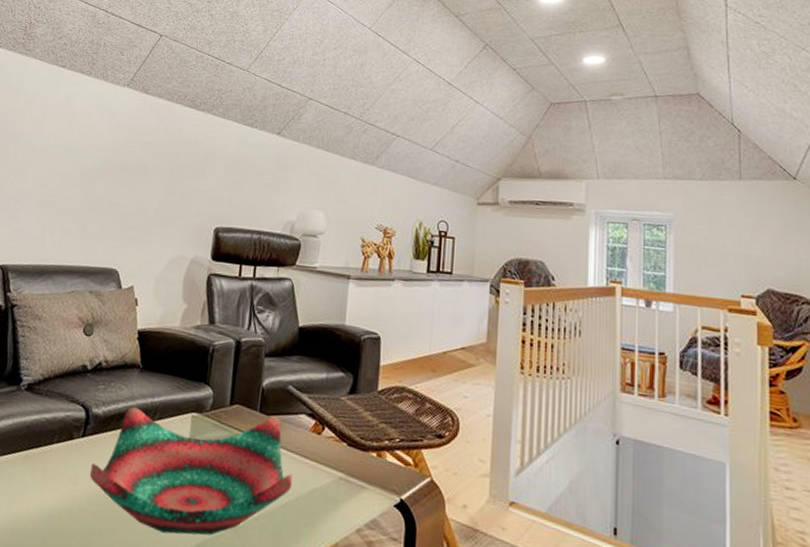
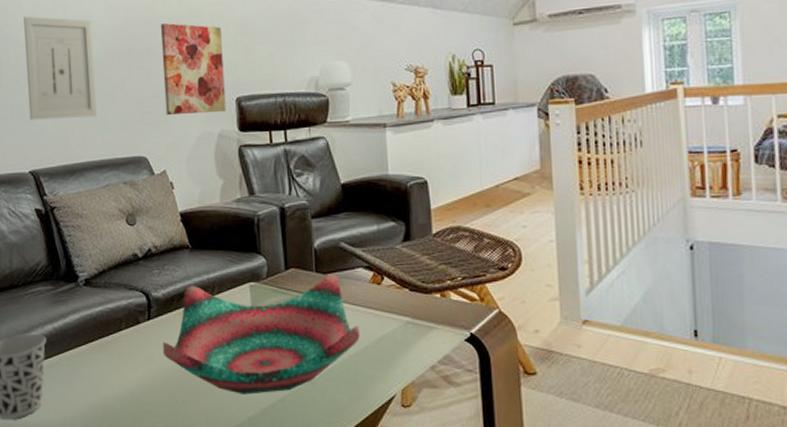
wall art: none [13,118,95,223] -> present [23,16,97,120]
wall art: none [145,147,213,240] -> present [160,22,226,115]

